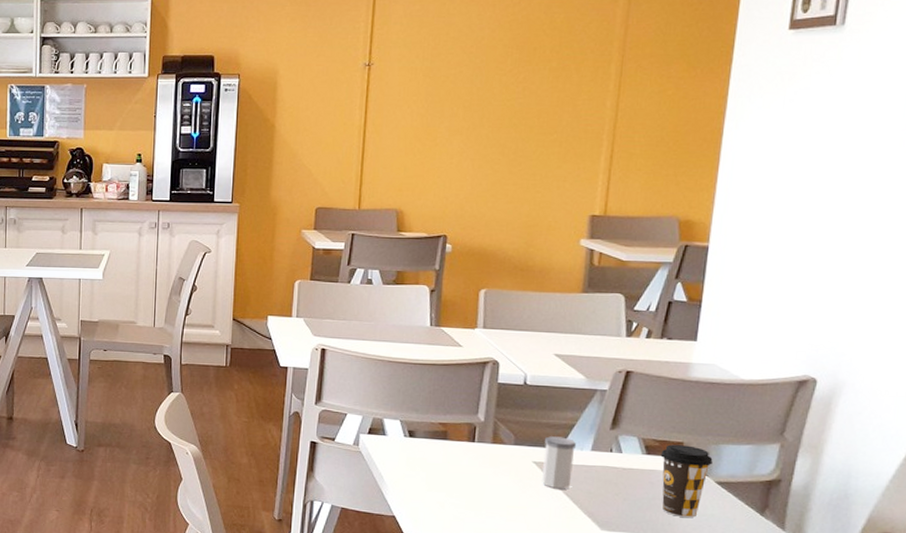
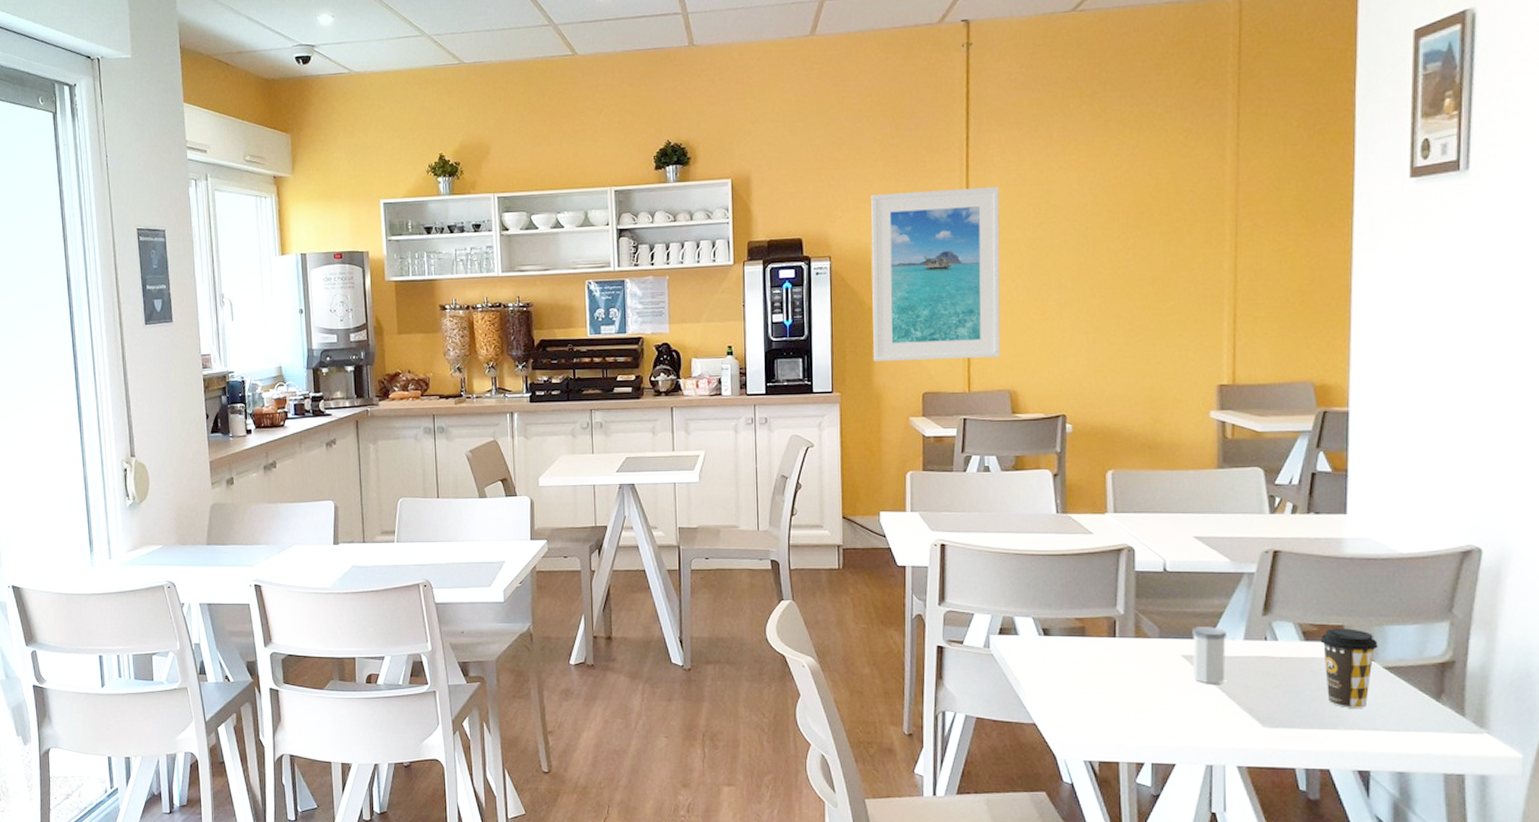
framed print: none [272,16,403,179] -> present [871,186,1001,361]

